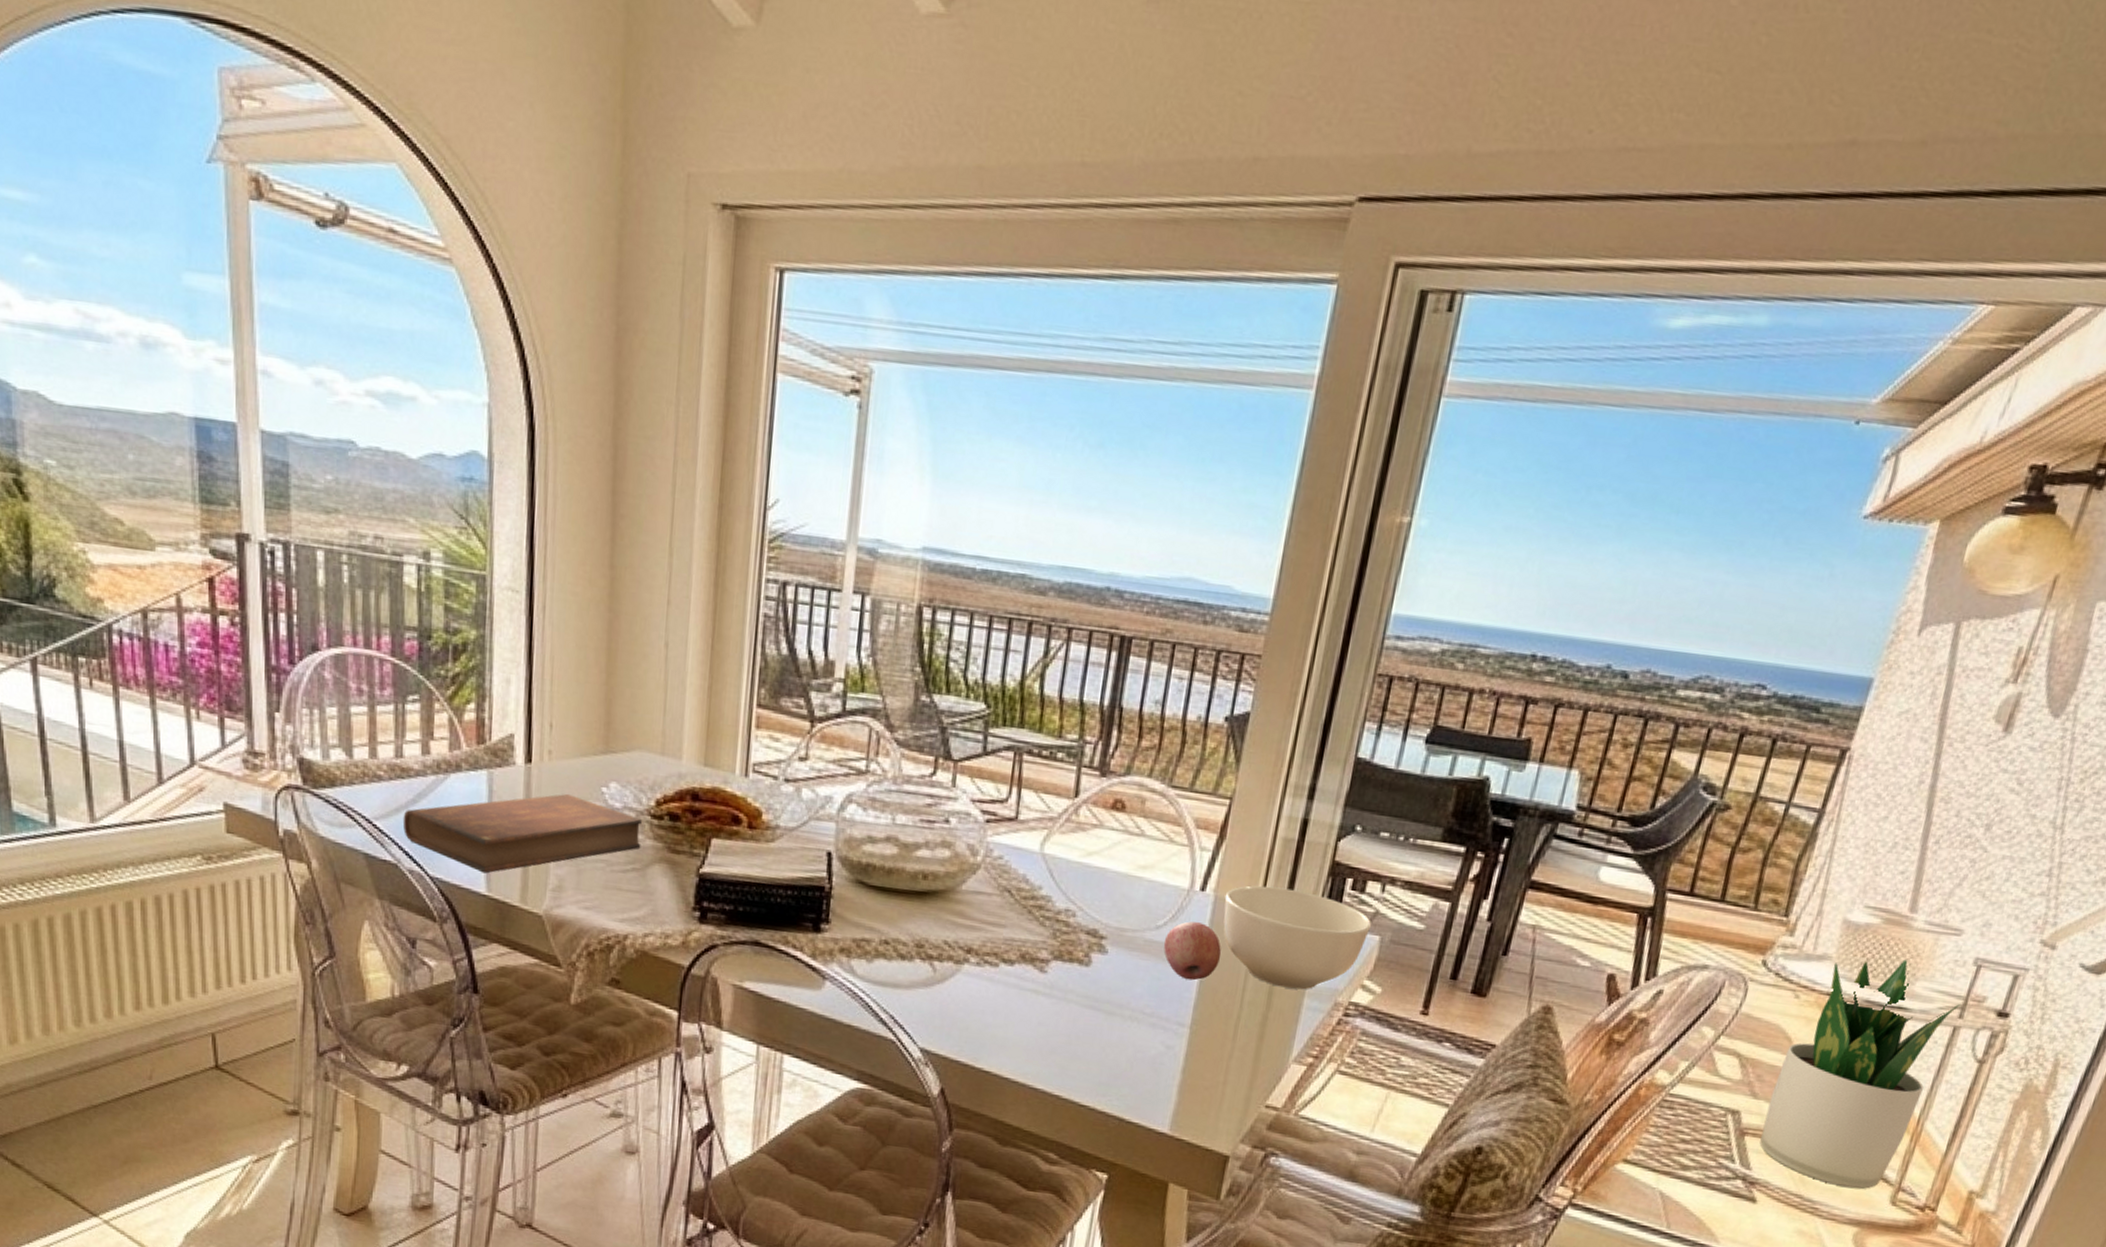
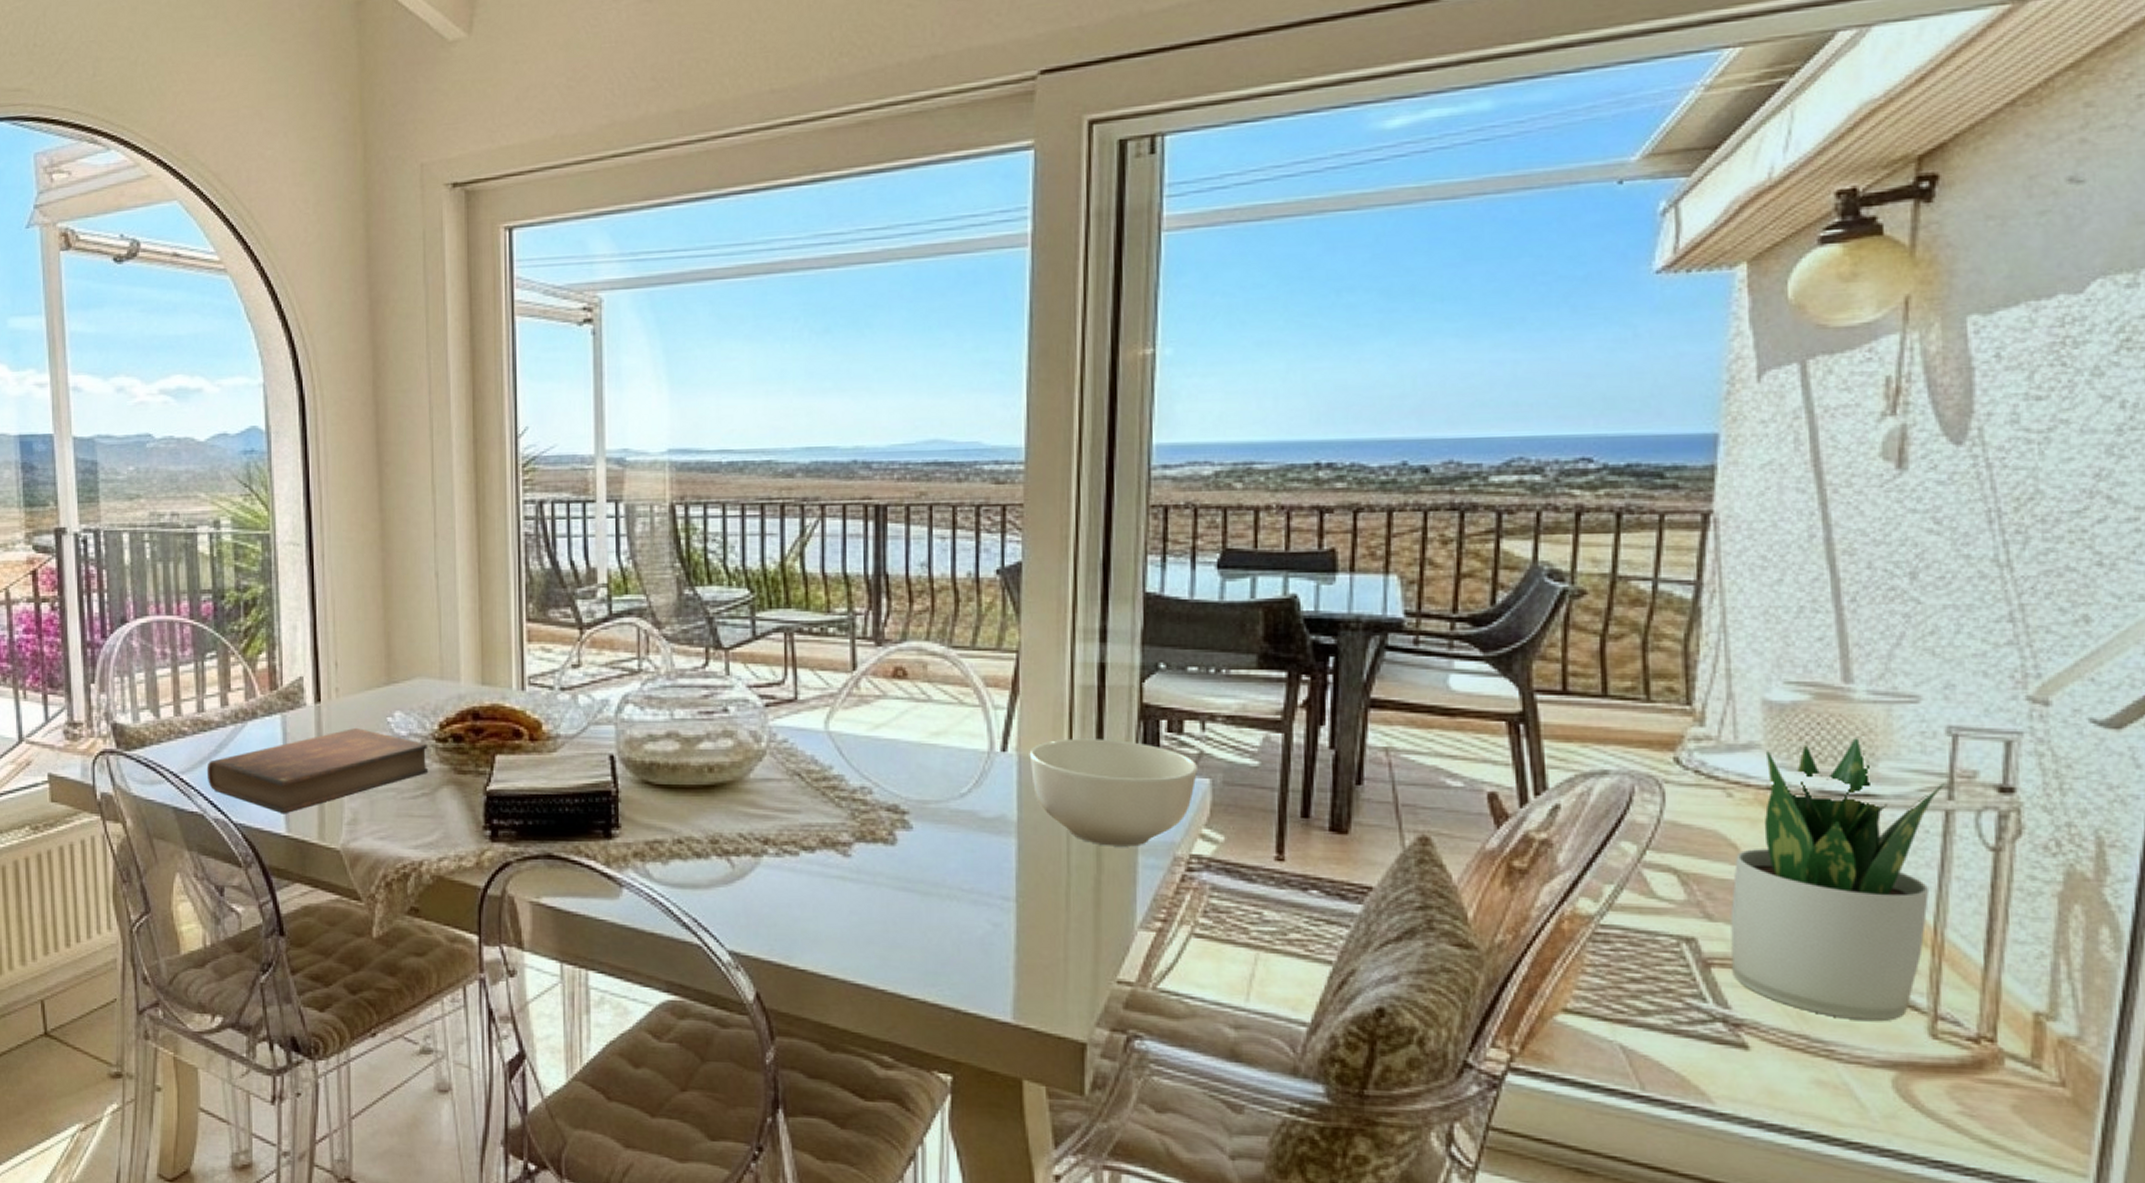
fruit: present [1163,921,1221,981] -> none [971,785,1035,849]

